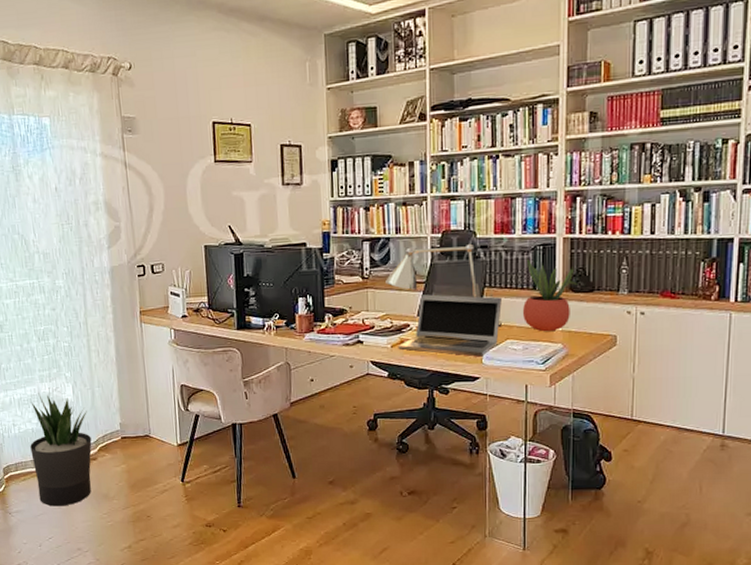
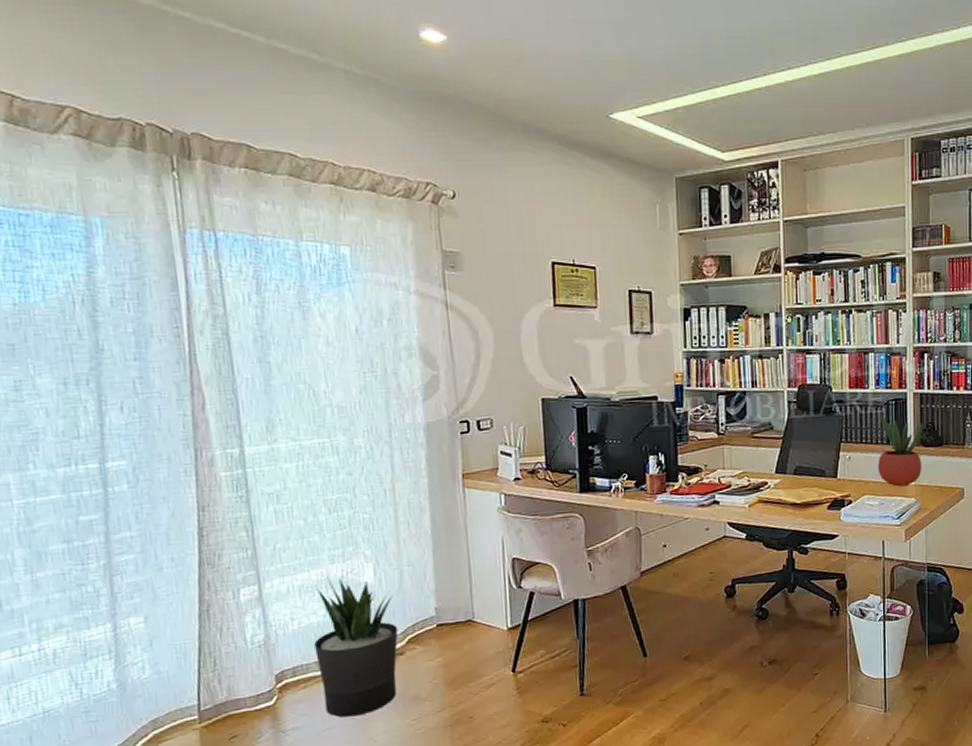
desk lamp: present [386,243,502,326] -> none [742,398,858,482]
laptop: present [398,294,502,357] -> none [756,450,858,514]

